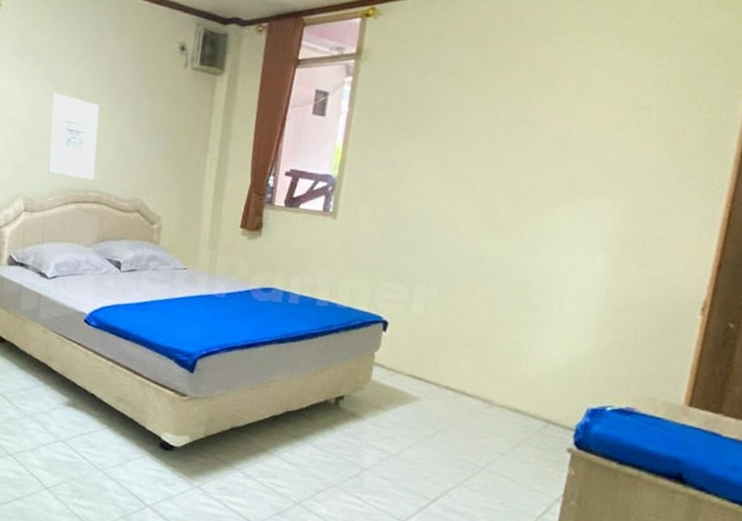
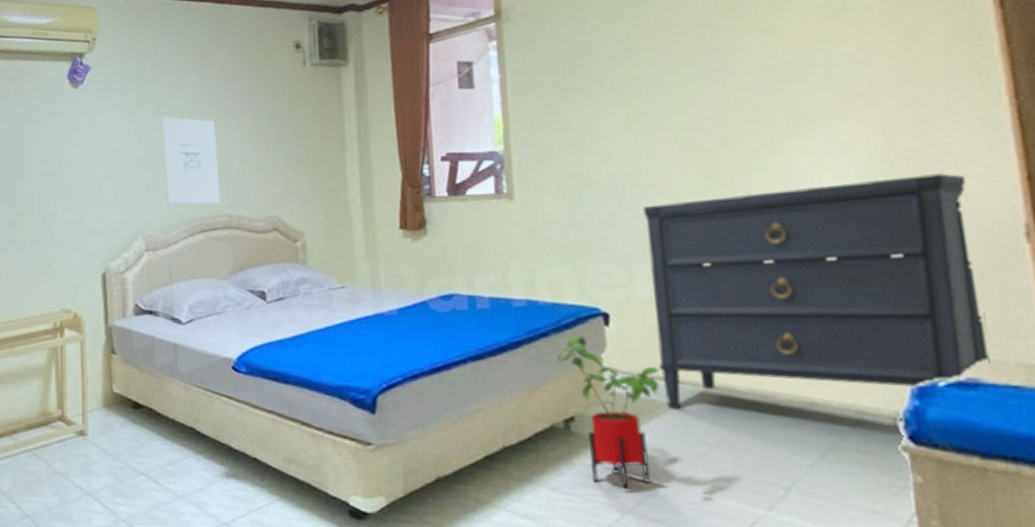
house plant: none [340,335,415,454] -> present [556,335,660,490]
dresser: none [413,241,676,410] -> present [642,173,991,410]

